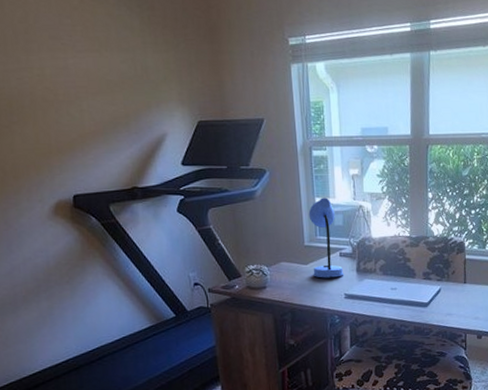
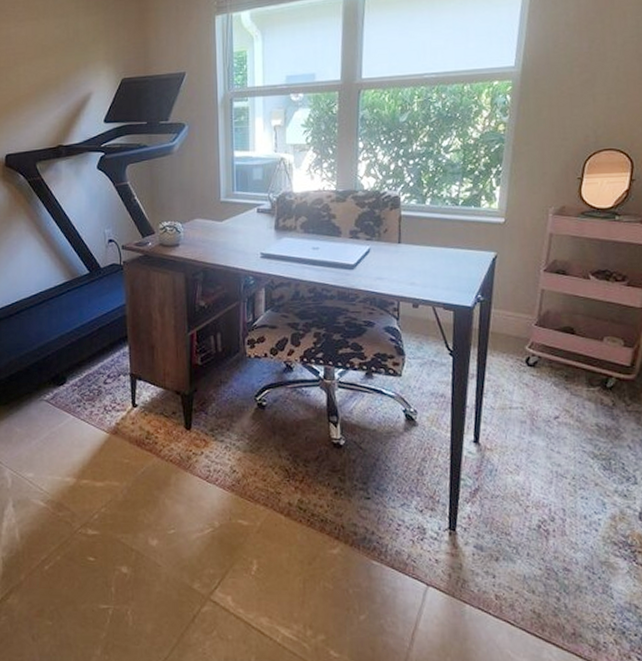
desk lamp: present [308,198,344,278] -> none [226,150,261,236]

